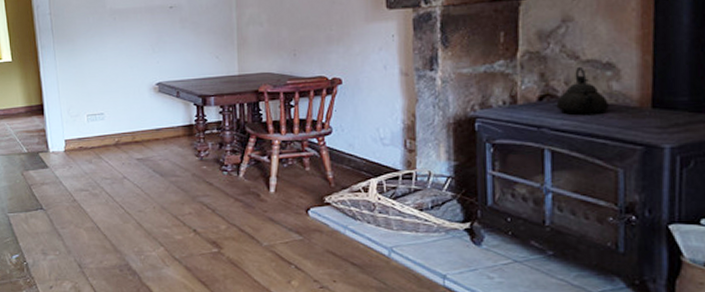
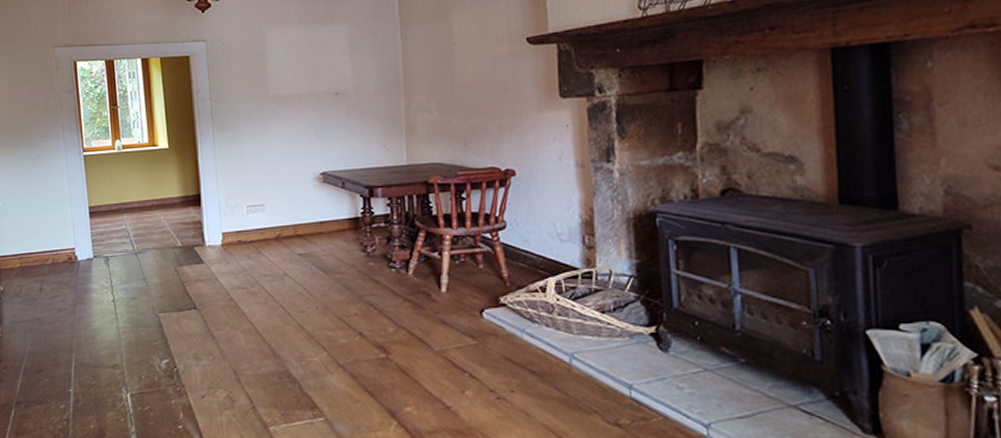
teakettle: present [556,66,609,116] -> none [739,159,794,212]

